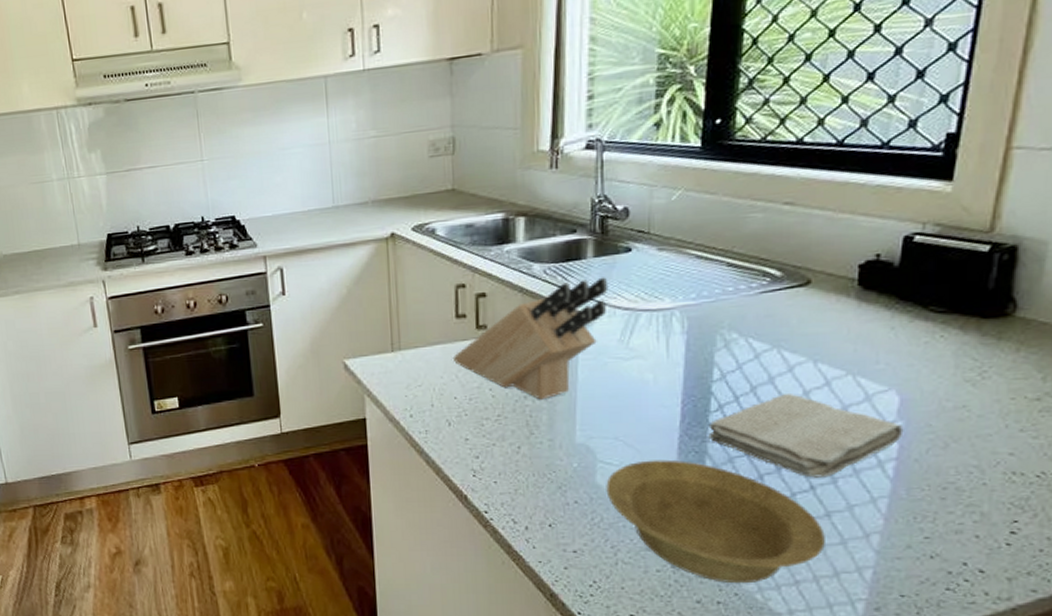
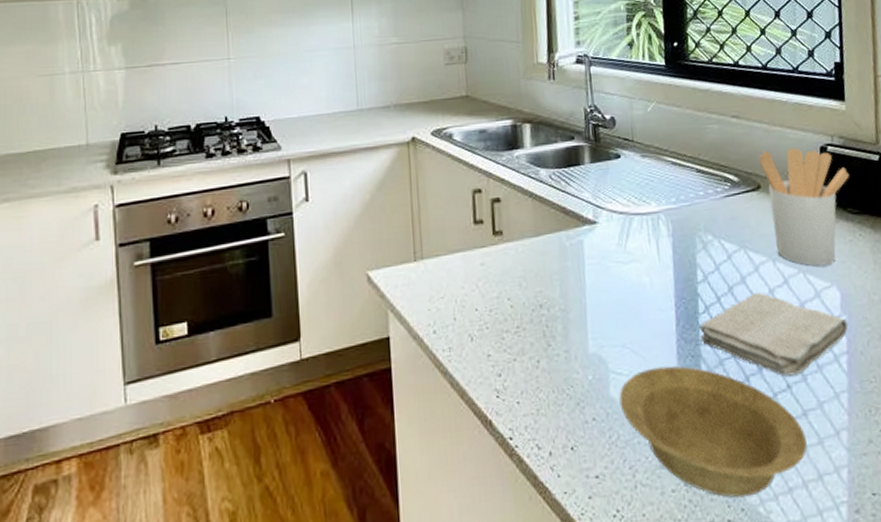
knife block: present [452,277,609,400] -> none [472,182,605,308]
utensil holder: none [814,238,941,370] -> present [759,148,850,267]

